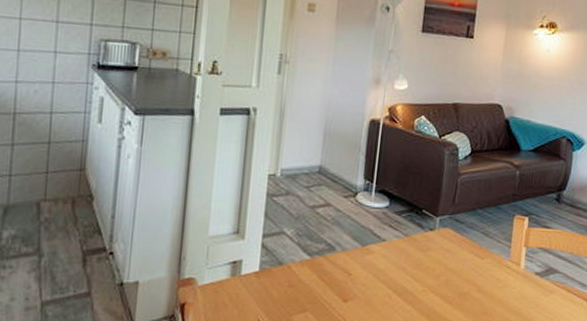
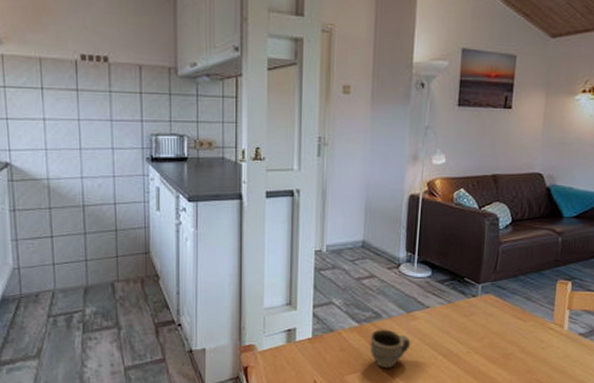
cup: none [321,263,365,308] -> present [370,329,411,369]

